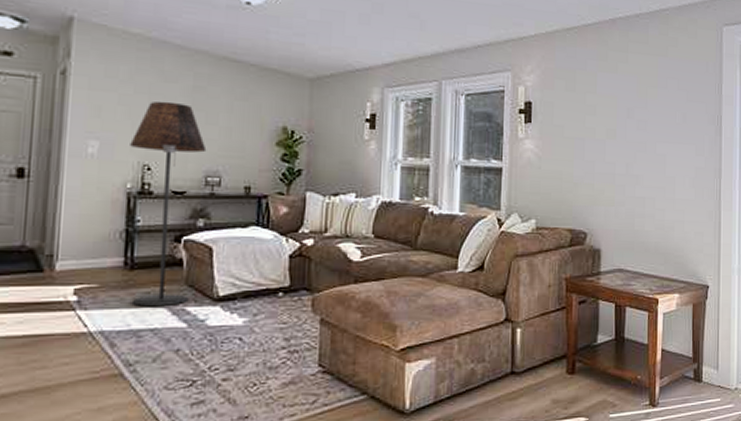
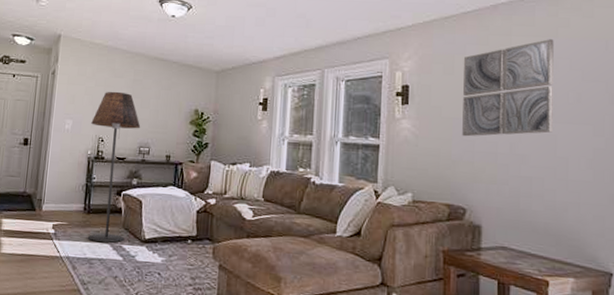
wall art: none [583,58,664,158] -> present [462,39,554,137]

